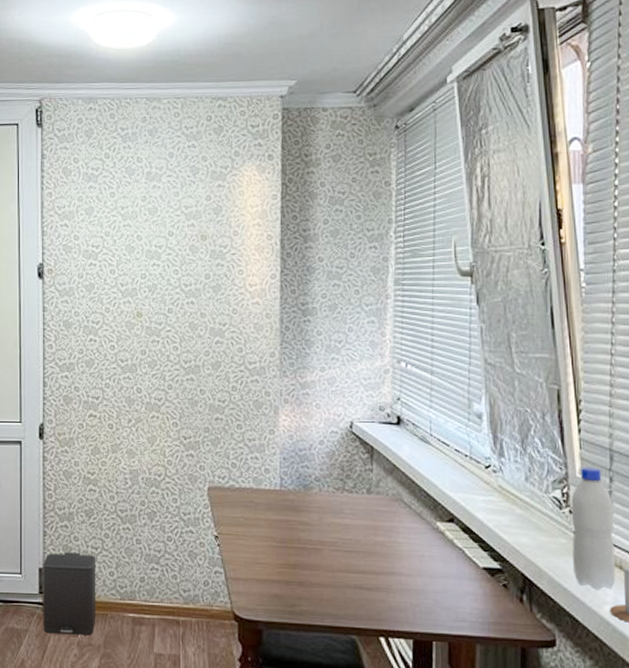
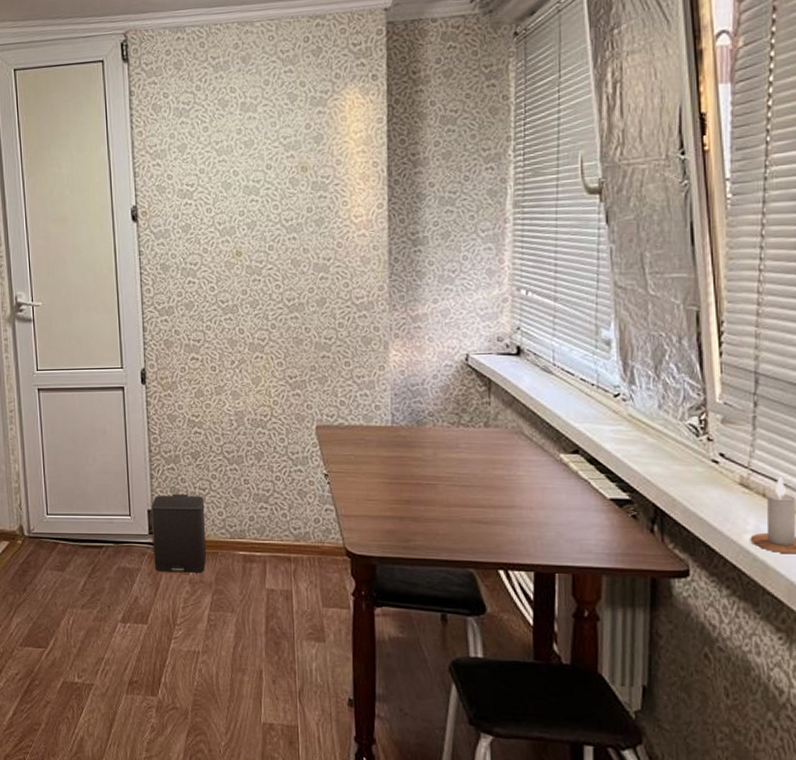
water bottle: present [570,466,616,590] -> none [709,391,759,519]

